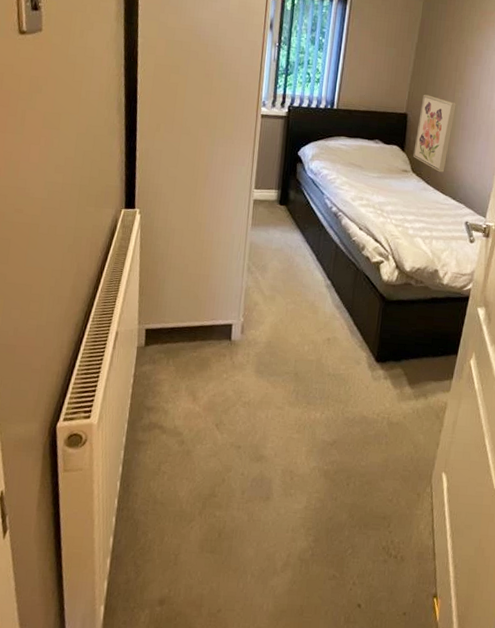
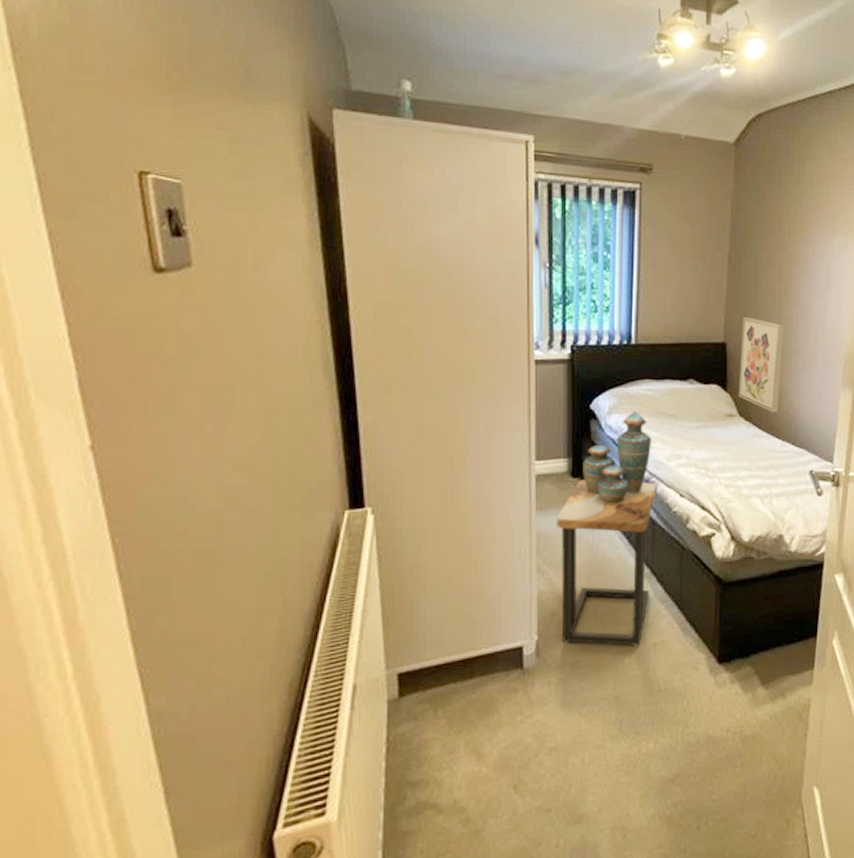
side table: none [261,207,342,338] -> present [556,479,657,646]
decorative jar: none [287,160,342,229] -> present [583,411,651,504]

